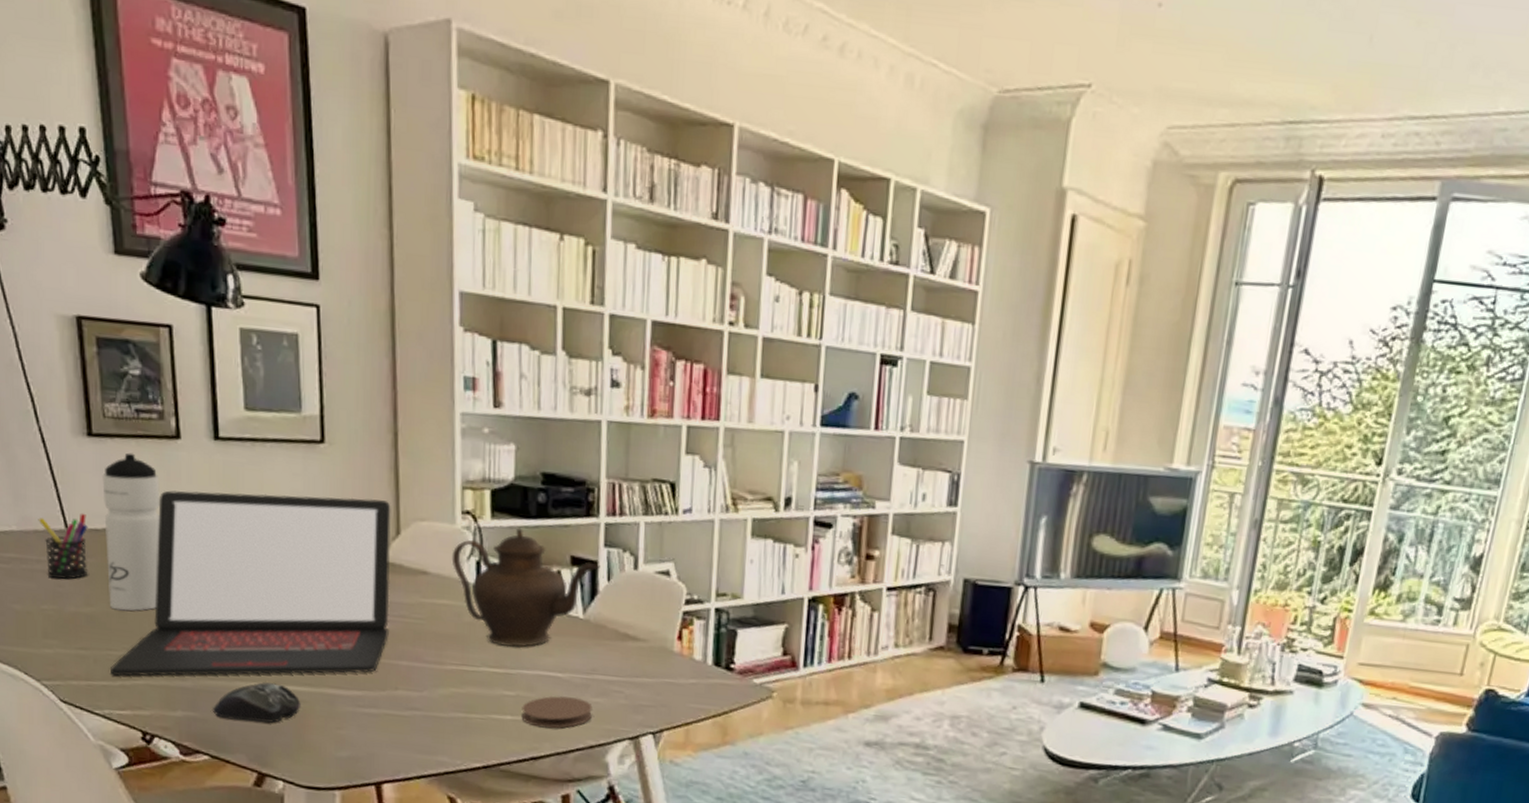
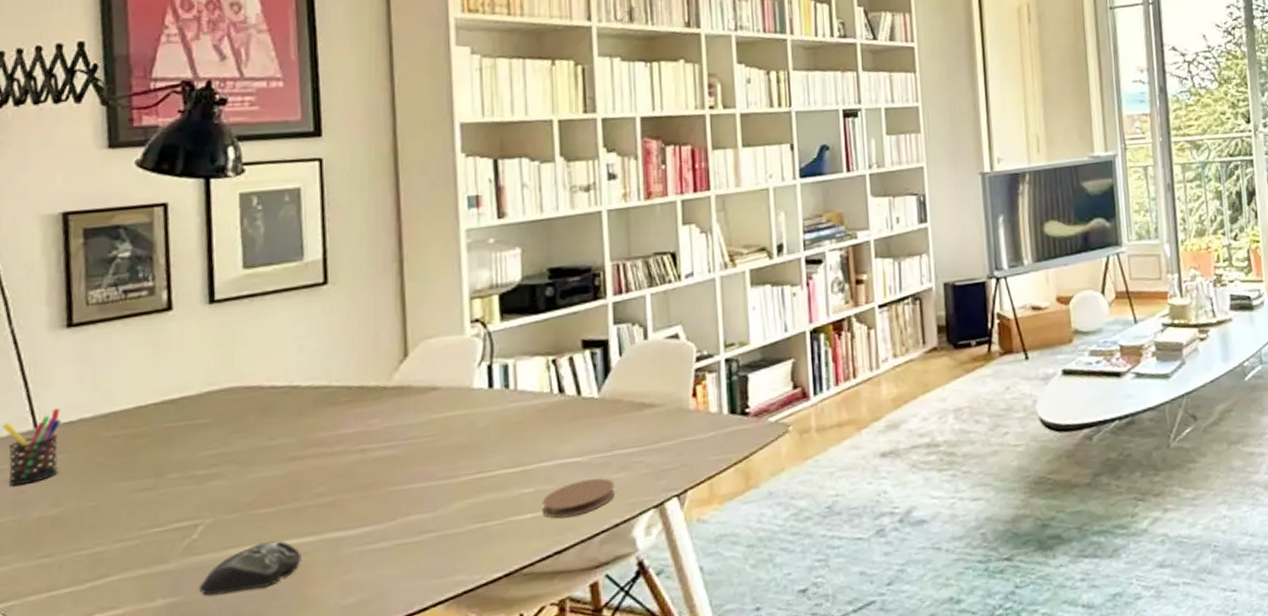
water bottle: present [102,452,160,611] -> none [80,334,147,504]
laptop: present [111,490,391,676] -> none [78,326,399,578]
teapot: present [451,527,601,647] -> none [462,324,611,444]

